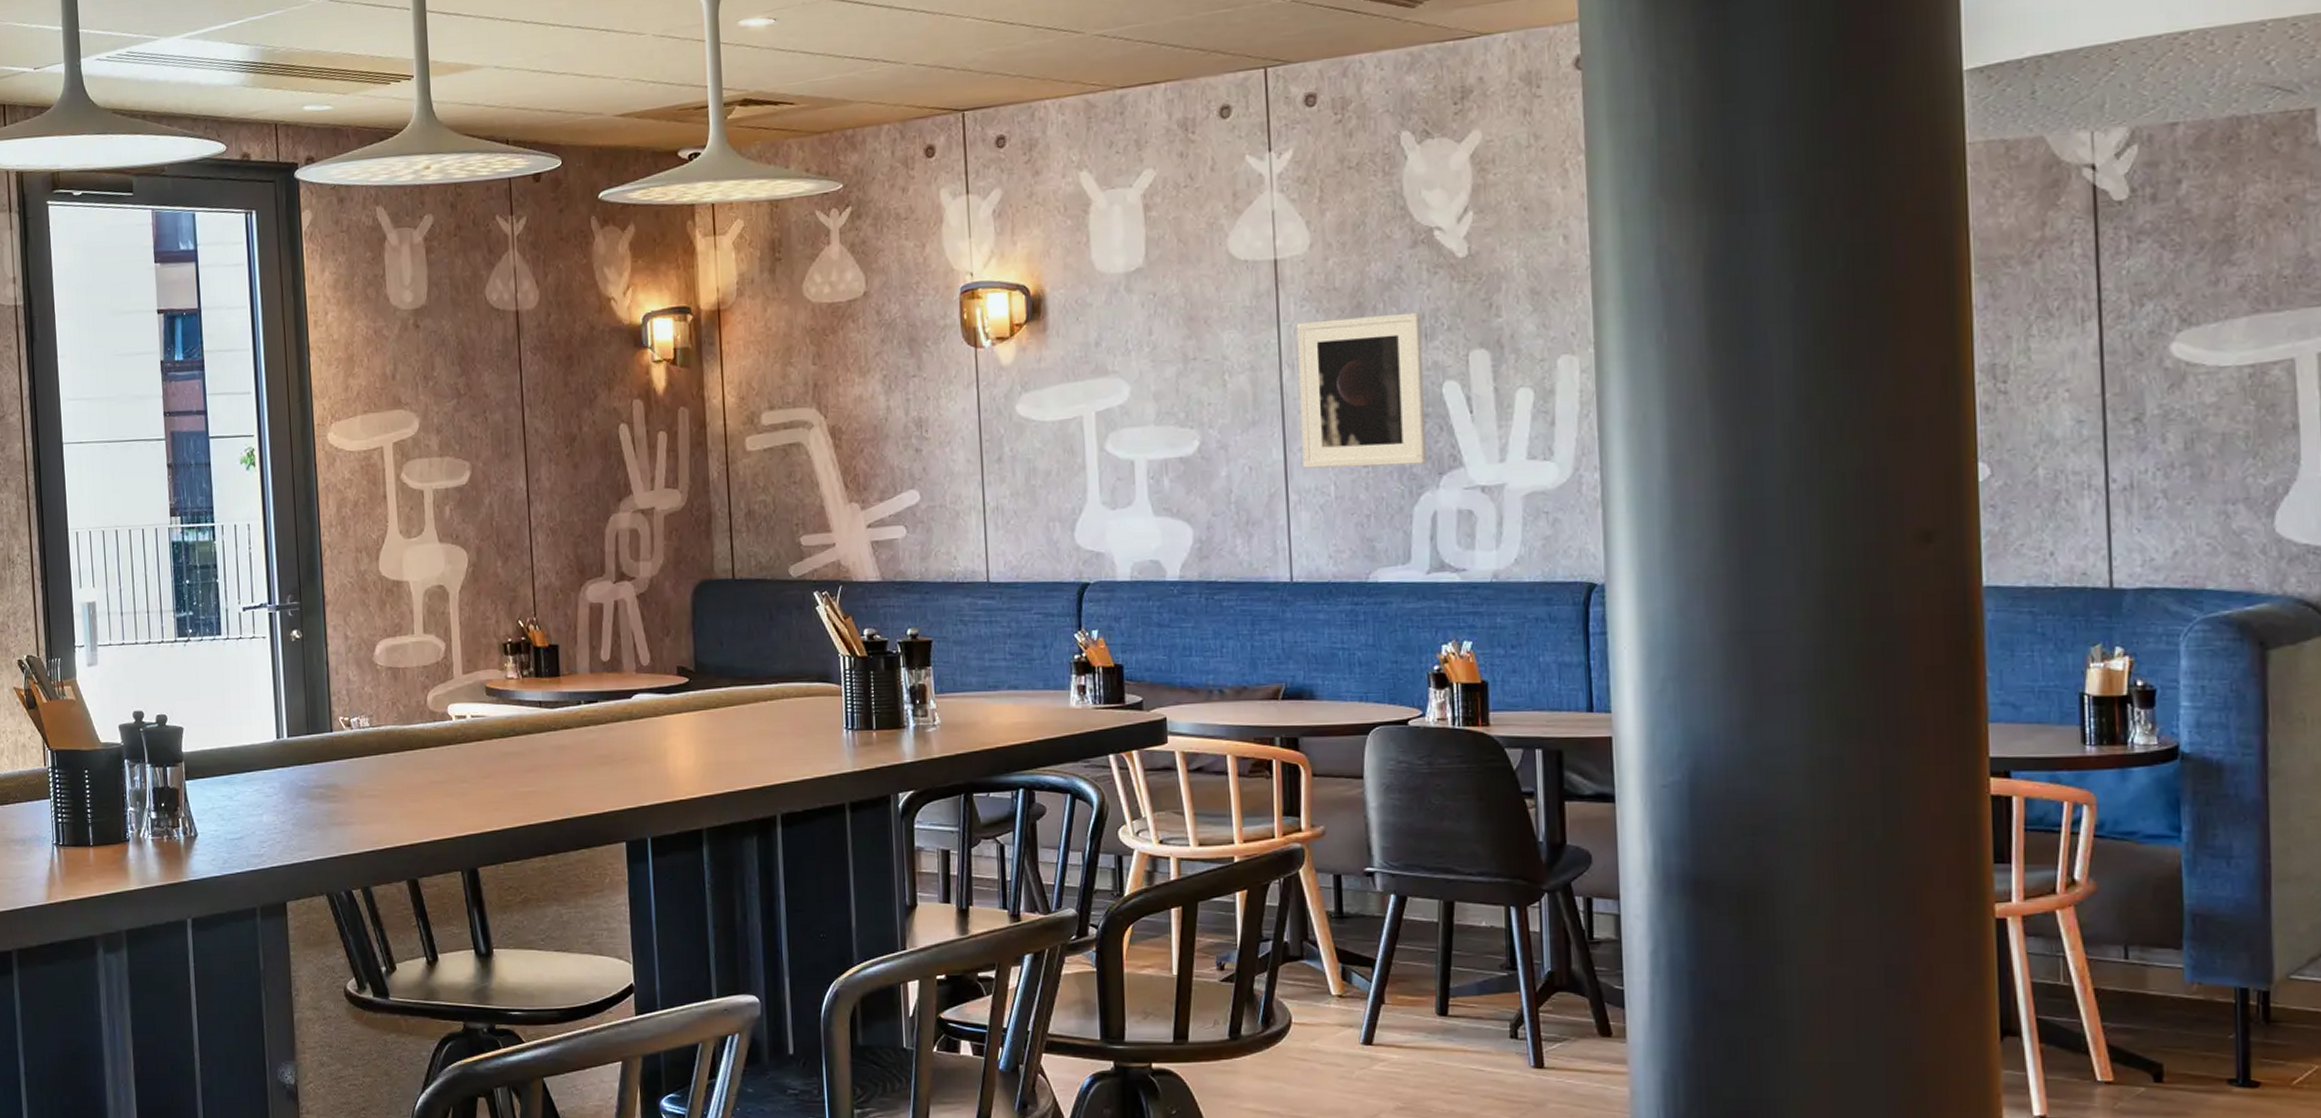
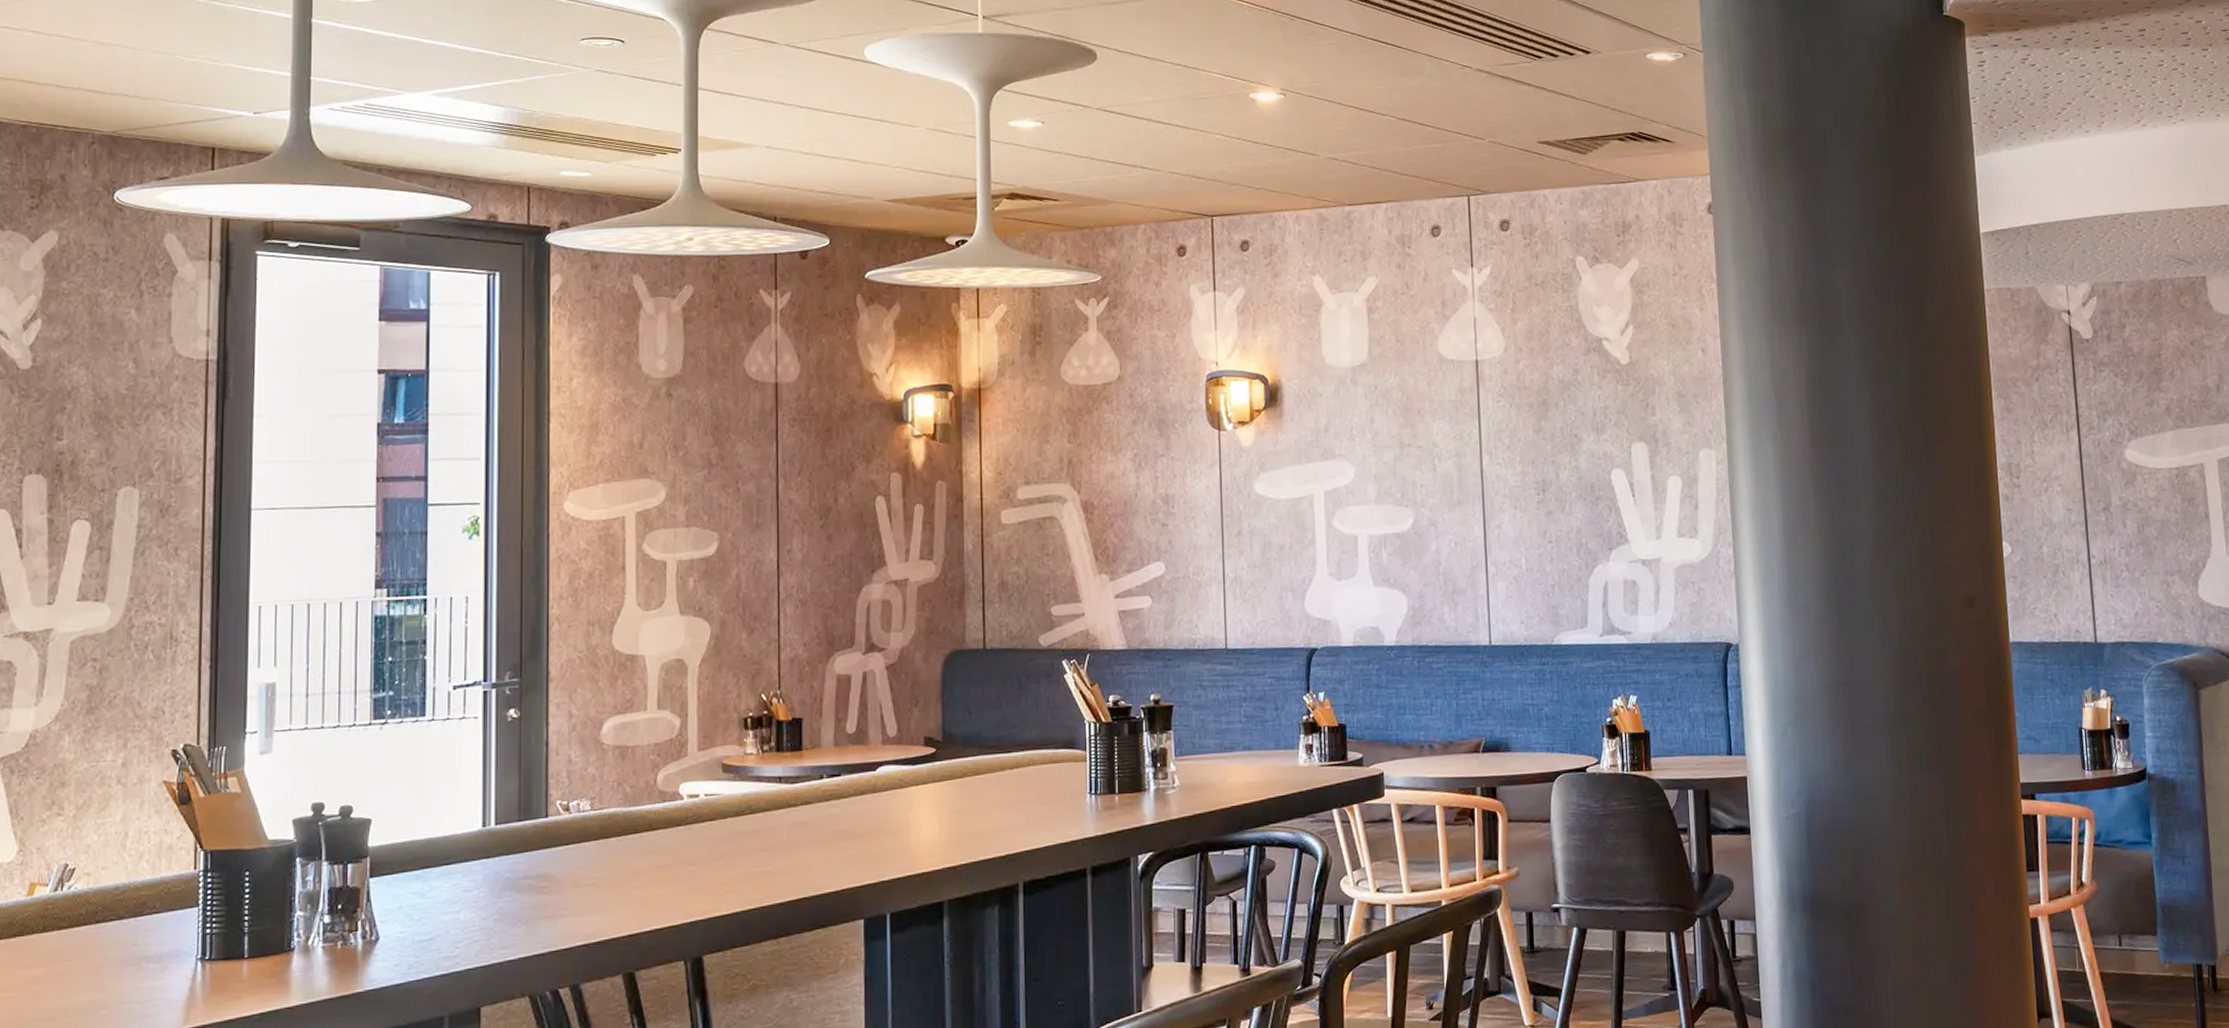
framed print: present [1296,312,1427,469] -> none [1494,409,1599,544]

